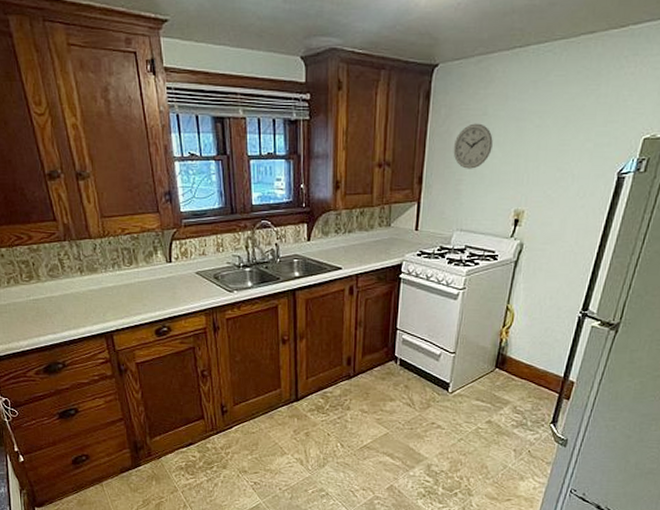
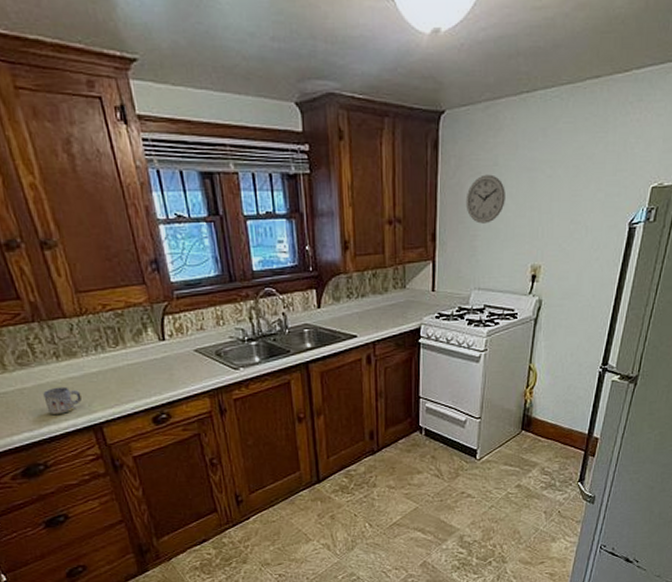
mug: none [67,297,98,322] -> present [43,386,82,415]

